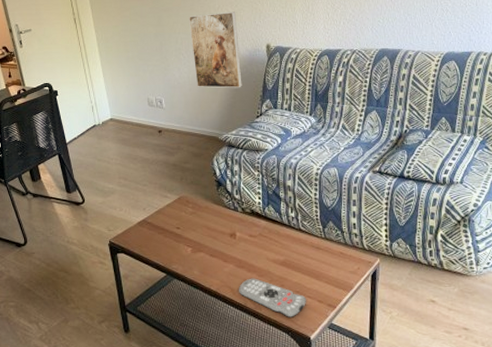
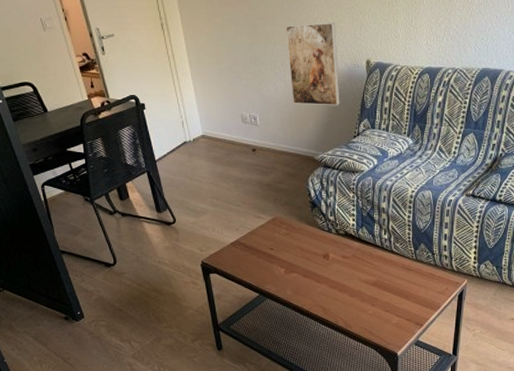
remote control: present [239,278,307,317] -> none [331,298,396,335]

